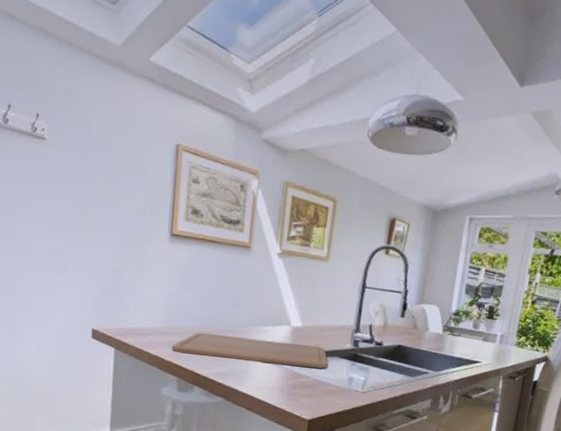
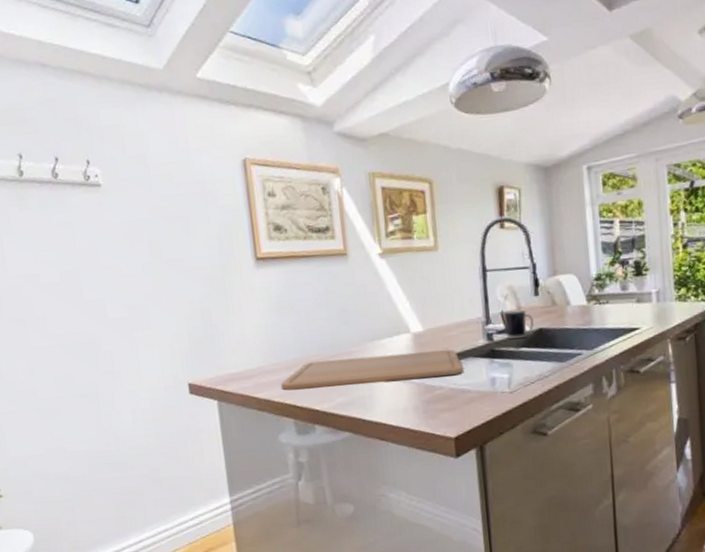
mug: none [370,324,395,350] -> present [503,309,534,339]

